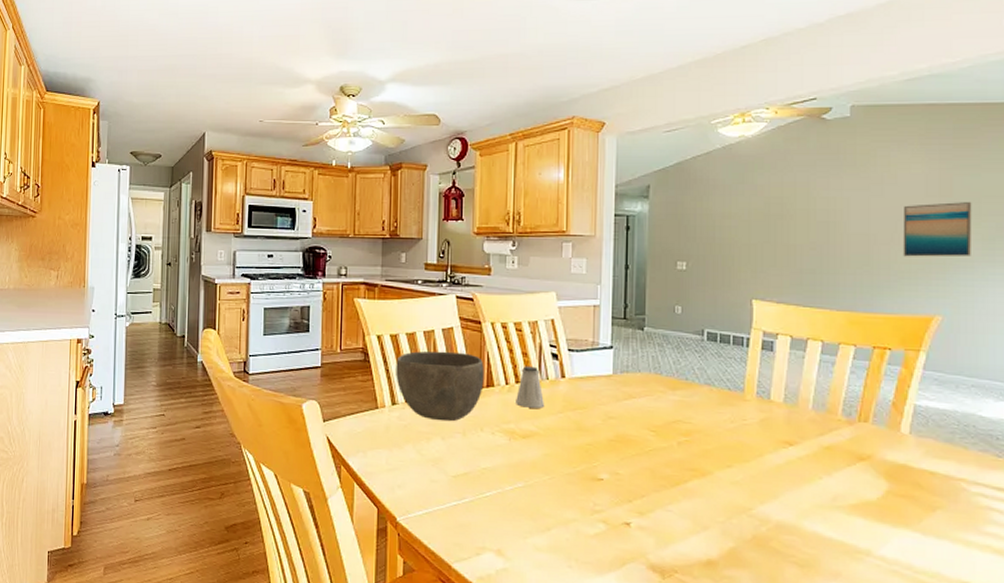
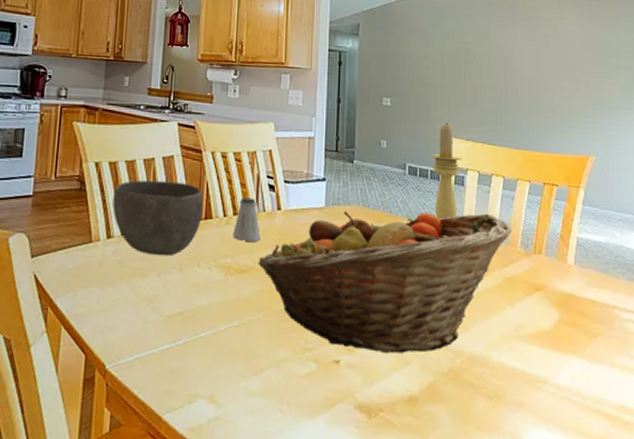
fruit basket: none [542,378,831,519] -> present [258,211,512,354]
candle holder: none [732,285,771,386] -> present [430,122,462,220]
wall art: present [903,202,972,257] -> none [563,56,615,104]

